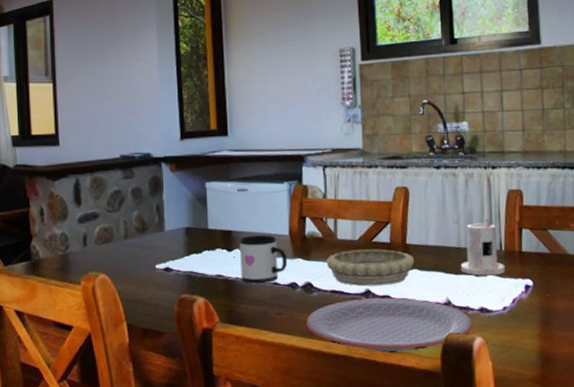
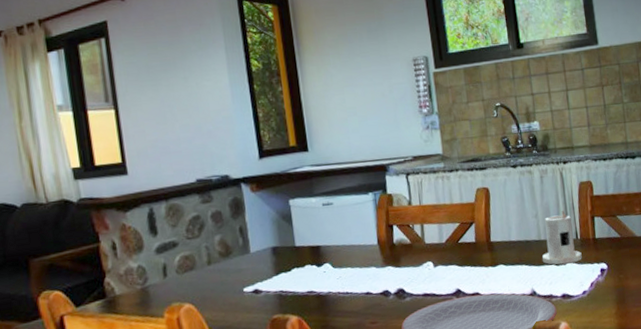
mug: present [240,235,288,283] -> none [329,246,379,296]
decorative bowl: present [326,249,415,287] -> none [416,248,500,287]

